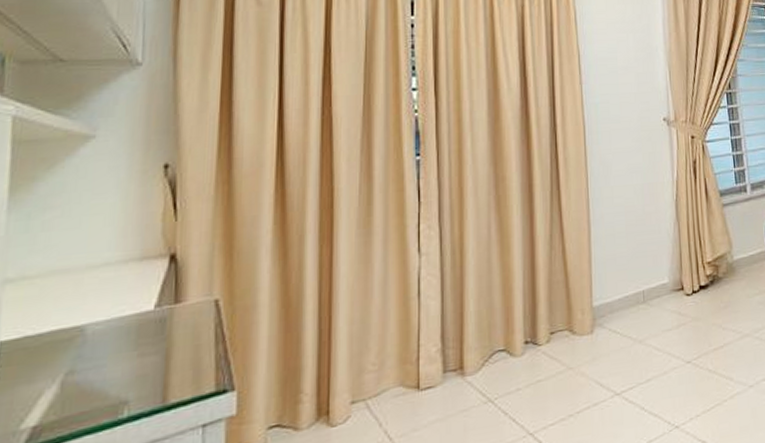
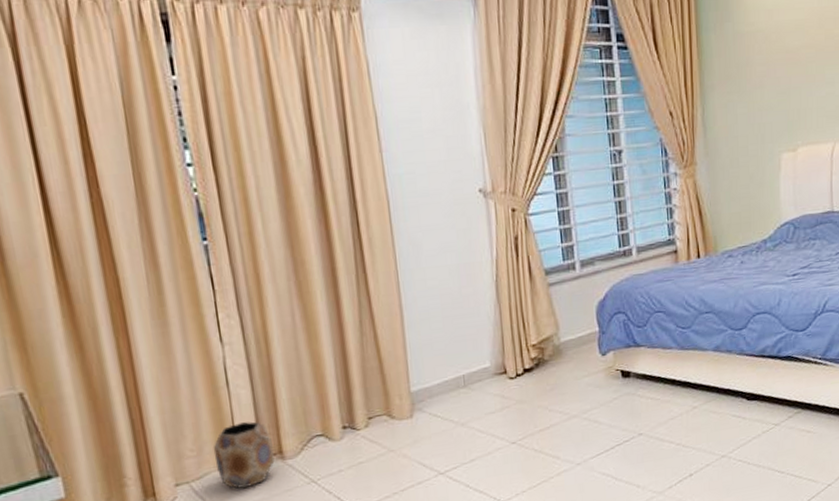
planter: none [395,334,454,408] -> present [213,421,275,489]

